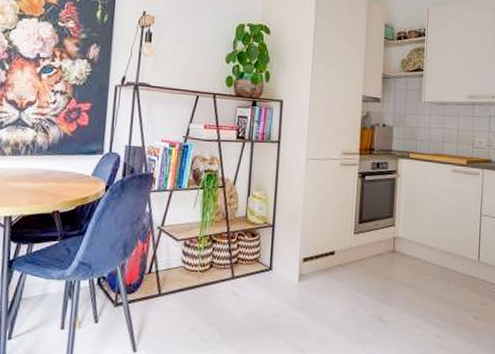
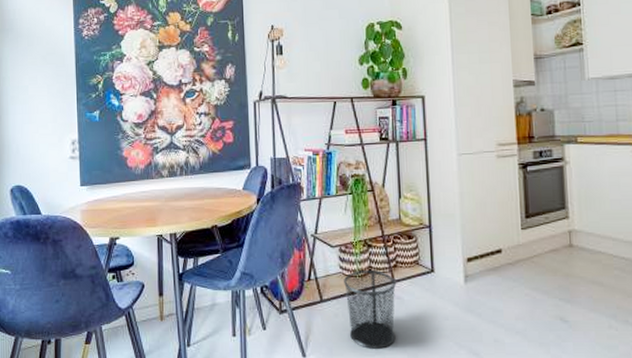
waste bin: none [184,264,235,344] -> present [344,269,396,349]

